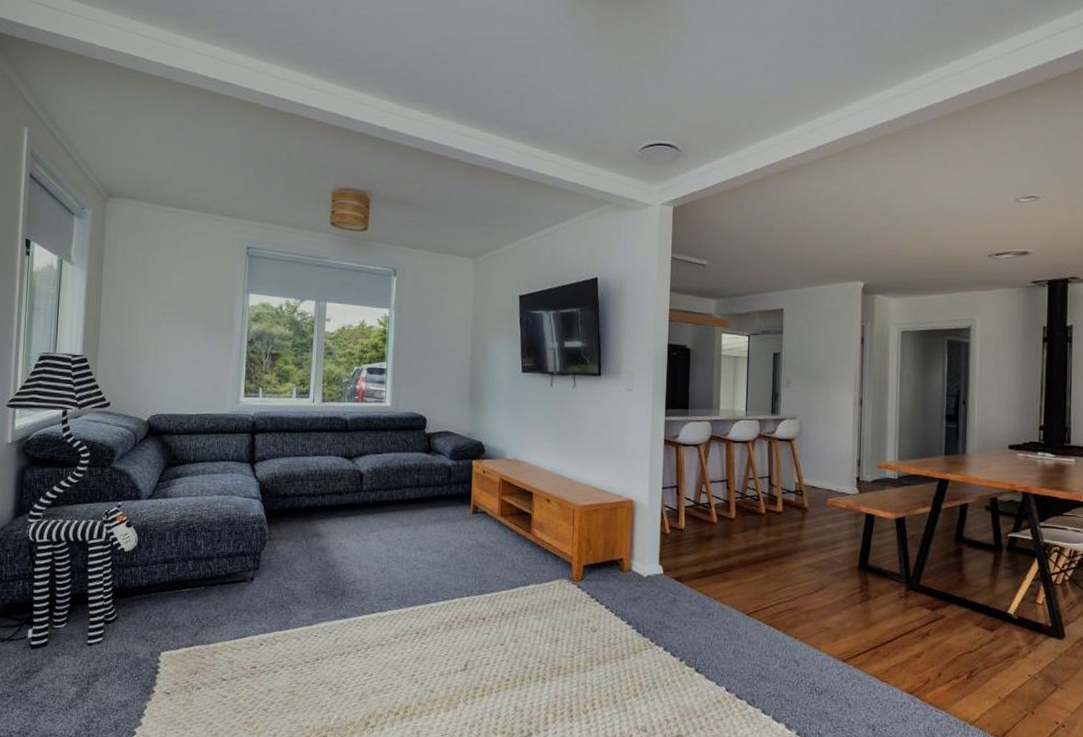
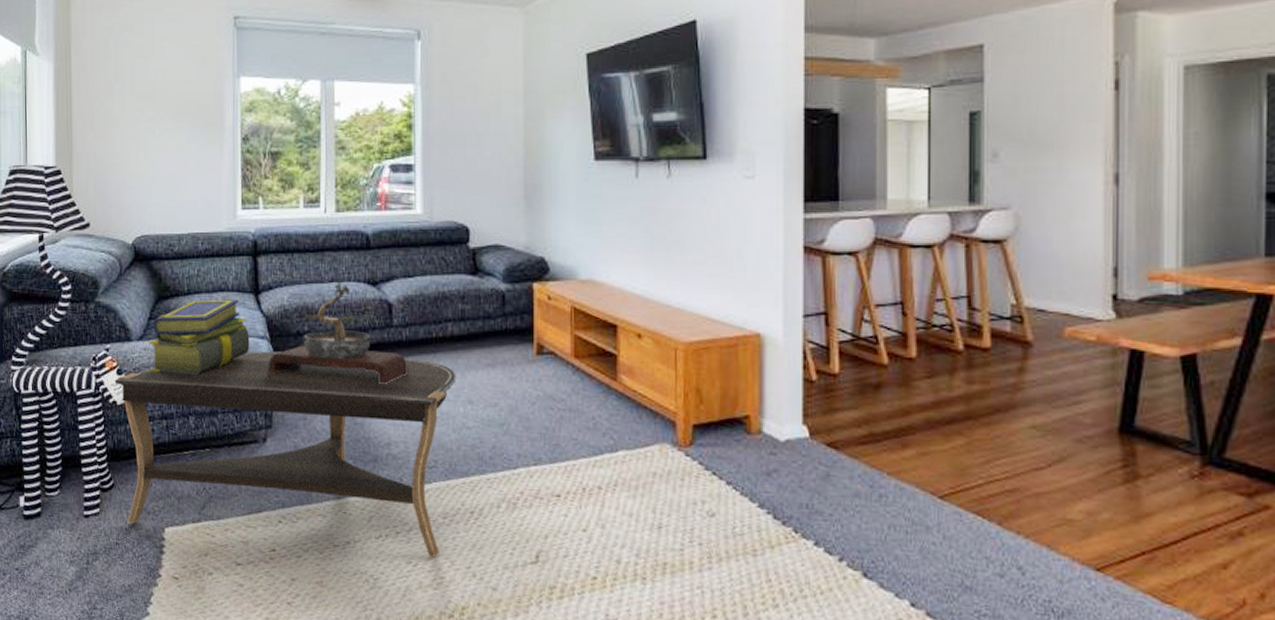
coffee table: none [123,509,411,669] -> present [114,351,457,558]
stack of books: none [156,467,245,528] -> present [149,299,250,376]
bonsai tree: none [258,453,374,536] -> present [268,278,409,385]

